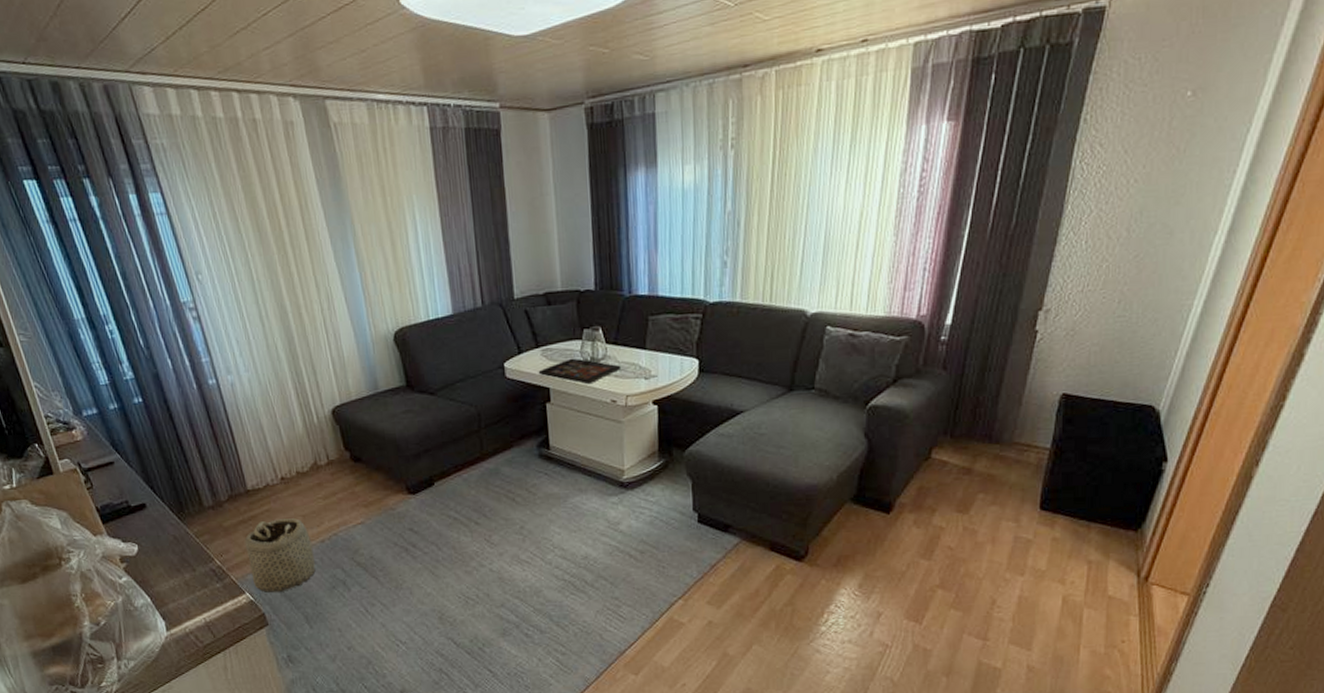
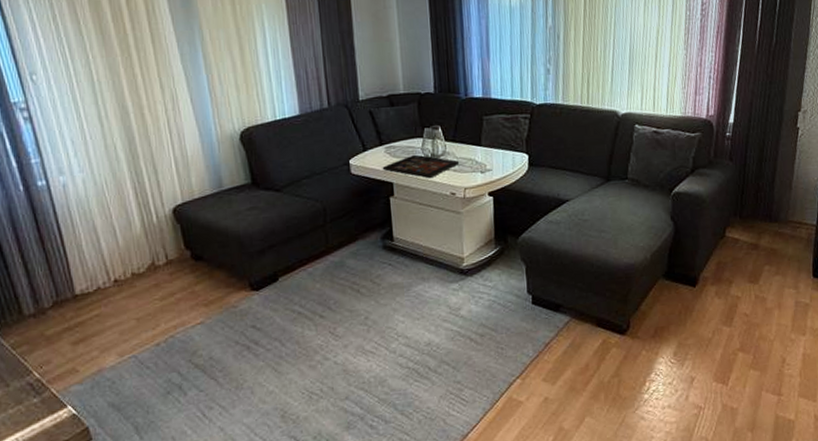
basket: present [244,518,316,593] -> none [69,322,149,405]

